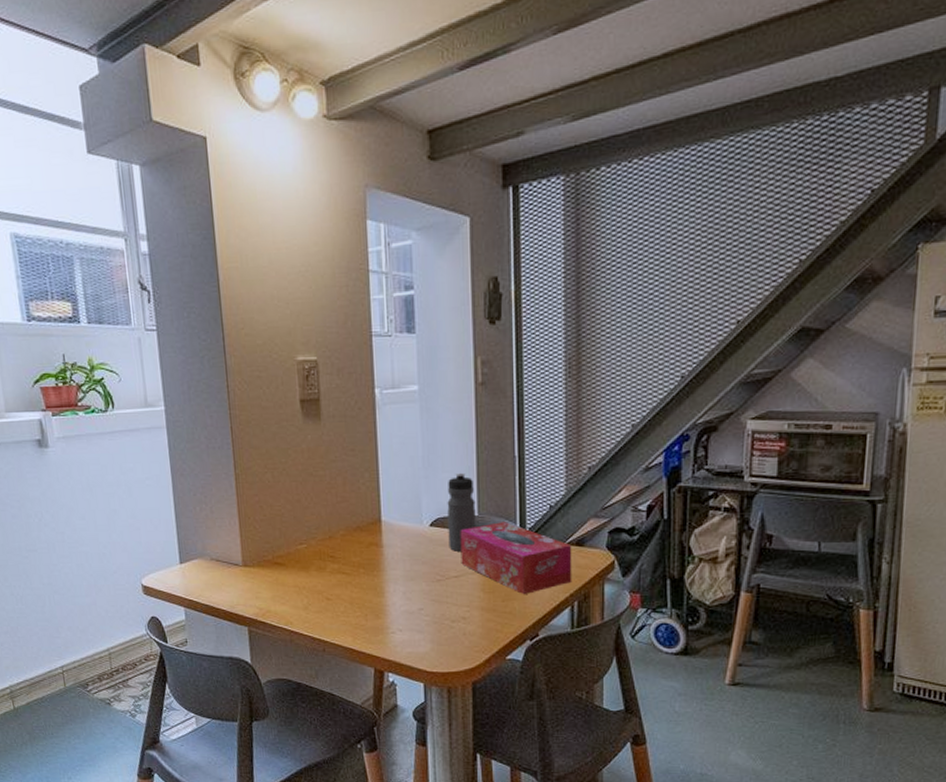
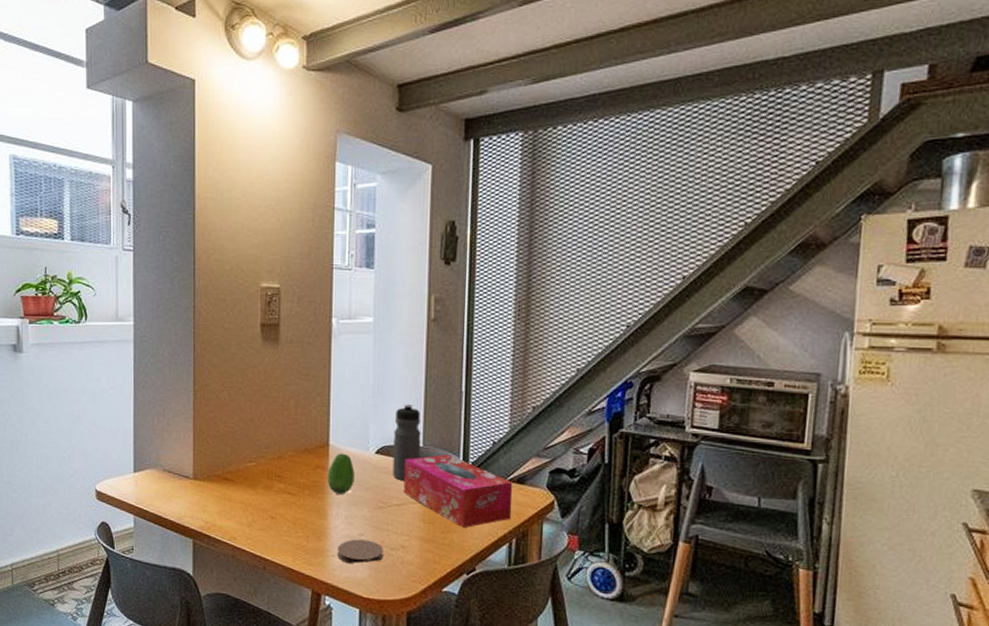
fruit: none [382,528,410,570] -> present [328,453,355,495]
coaster: none [397,614,445,639] -> present [337,539,383,564]

